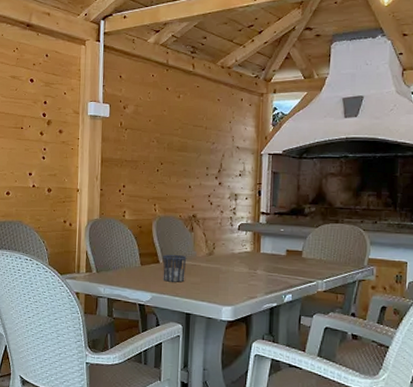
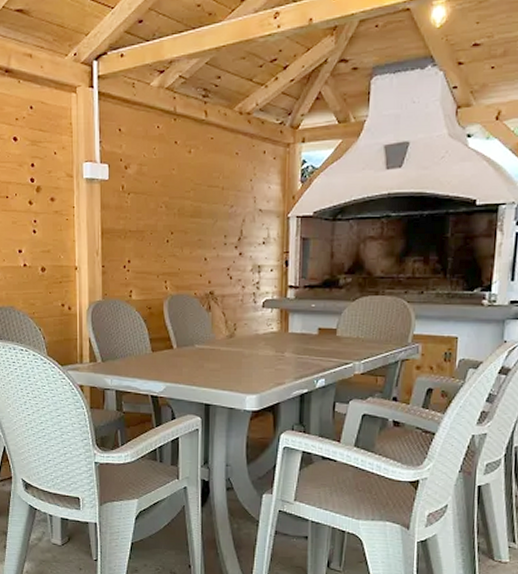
cup: present [162,254,187,283] -> none [176,338,204,370]

